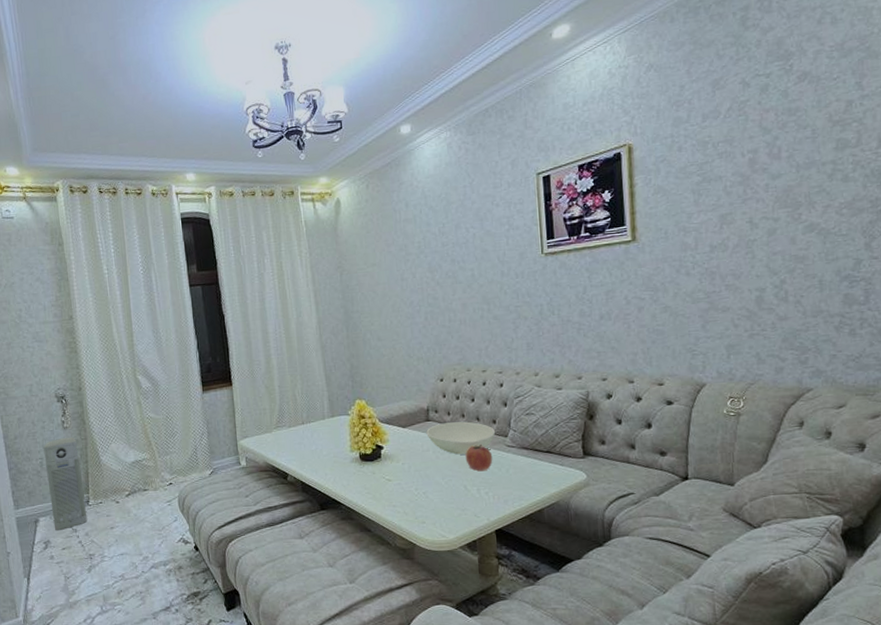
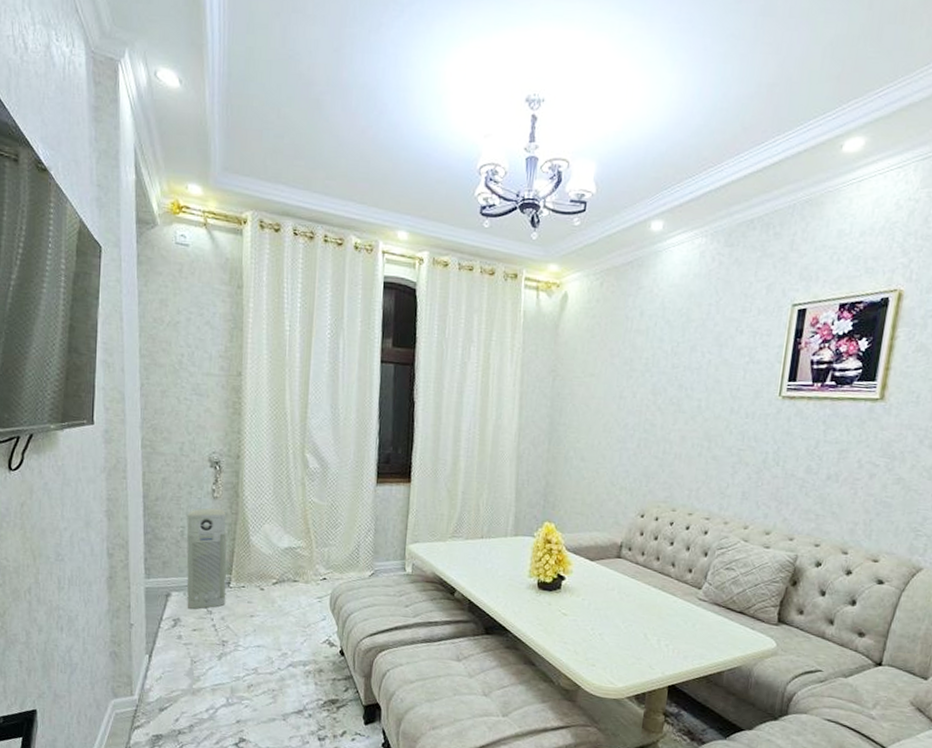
bowl: present [426,421,496,455] -> none [614,562,690,600]
fruit: present [465,444,493,471] -> none [651,592,681,622]

